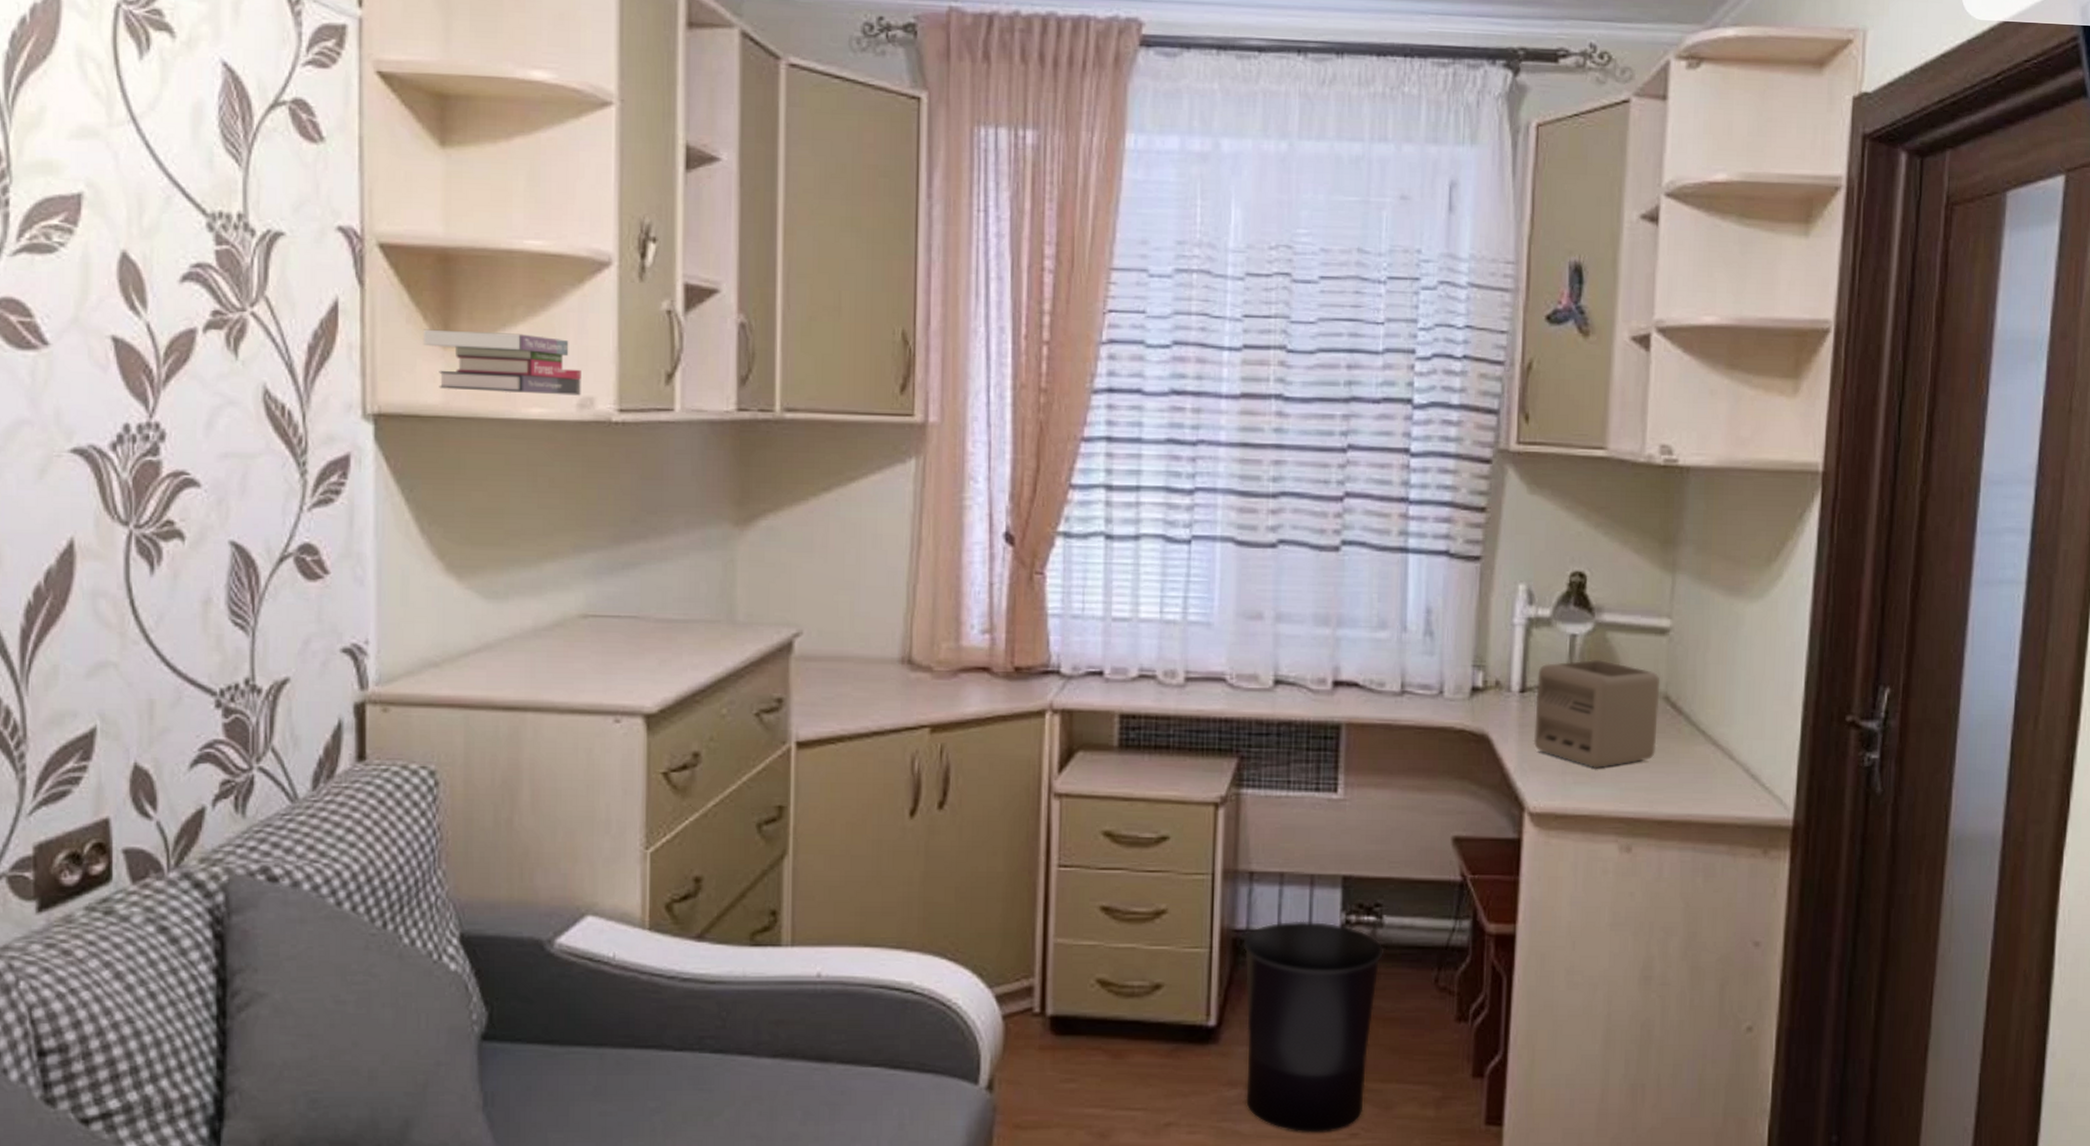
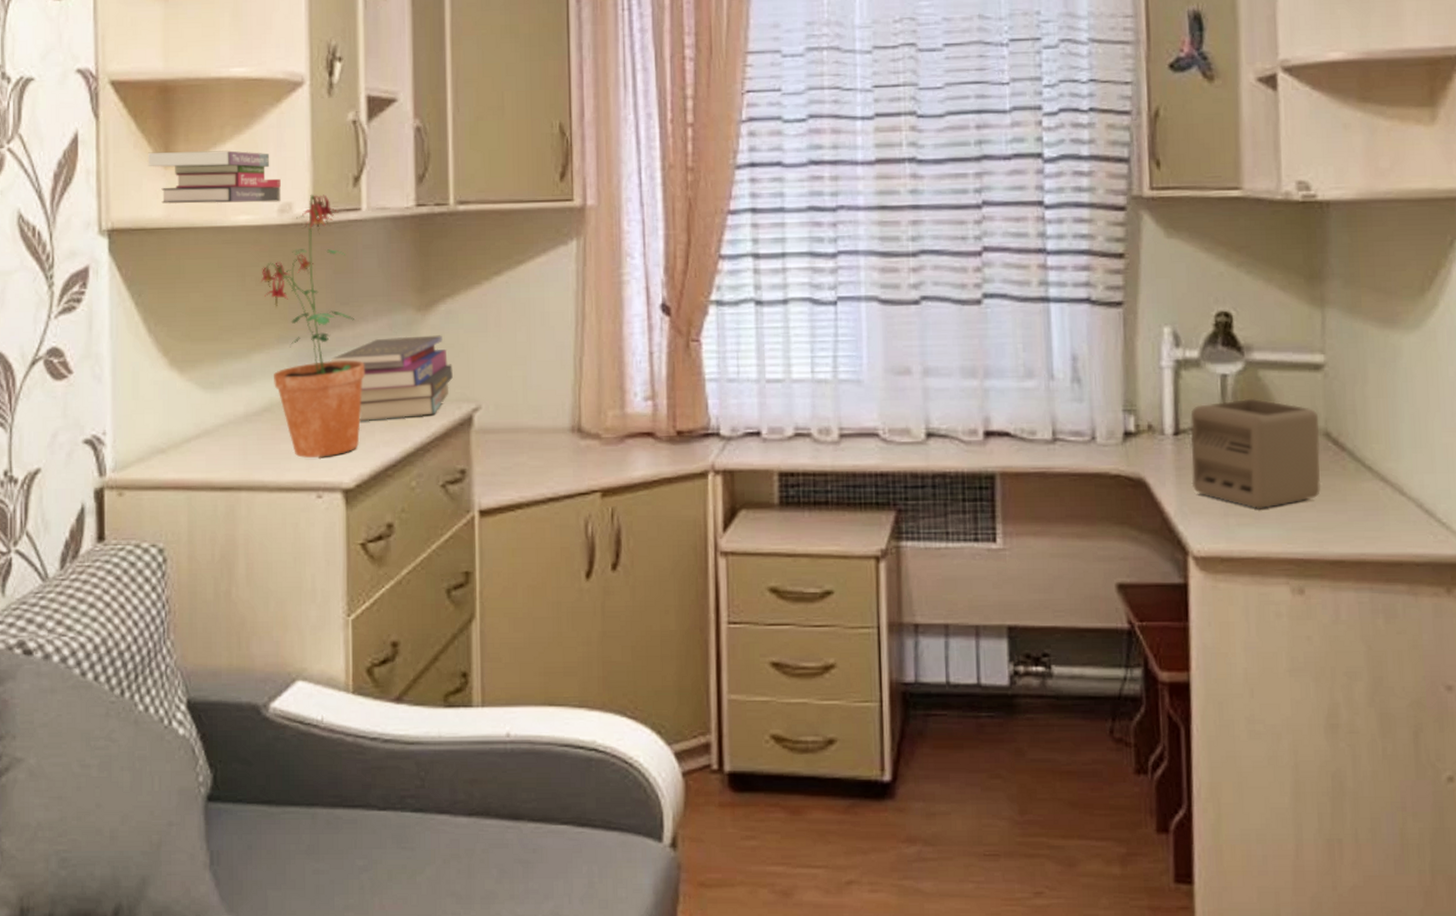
potted plant: none [555,389,673,679] -> present [261,194,365,458]
books: none [635,552,772,642] -> present [331,335,453,421]
waste bin: present [1243,921,1384,1131] -> none [912,672,1055,890]

